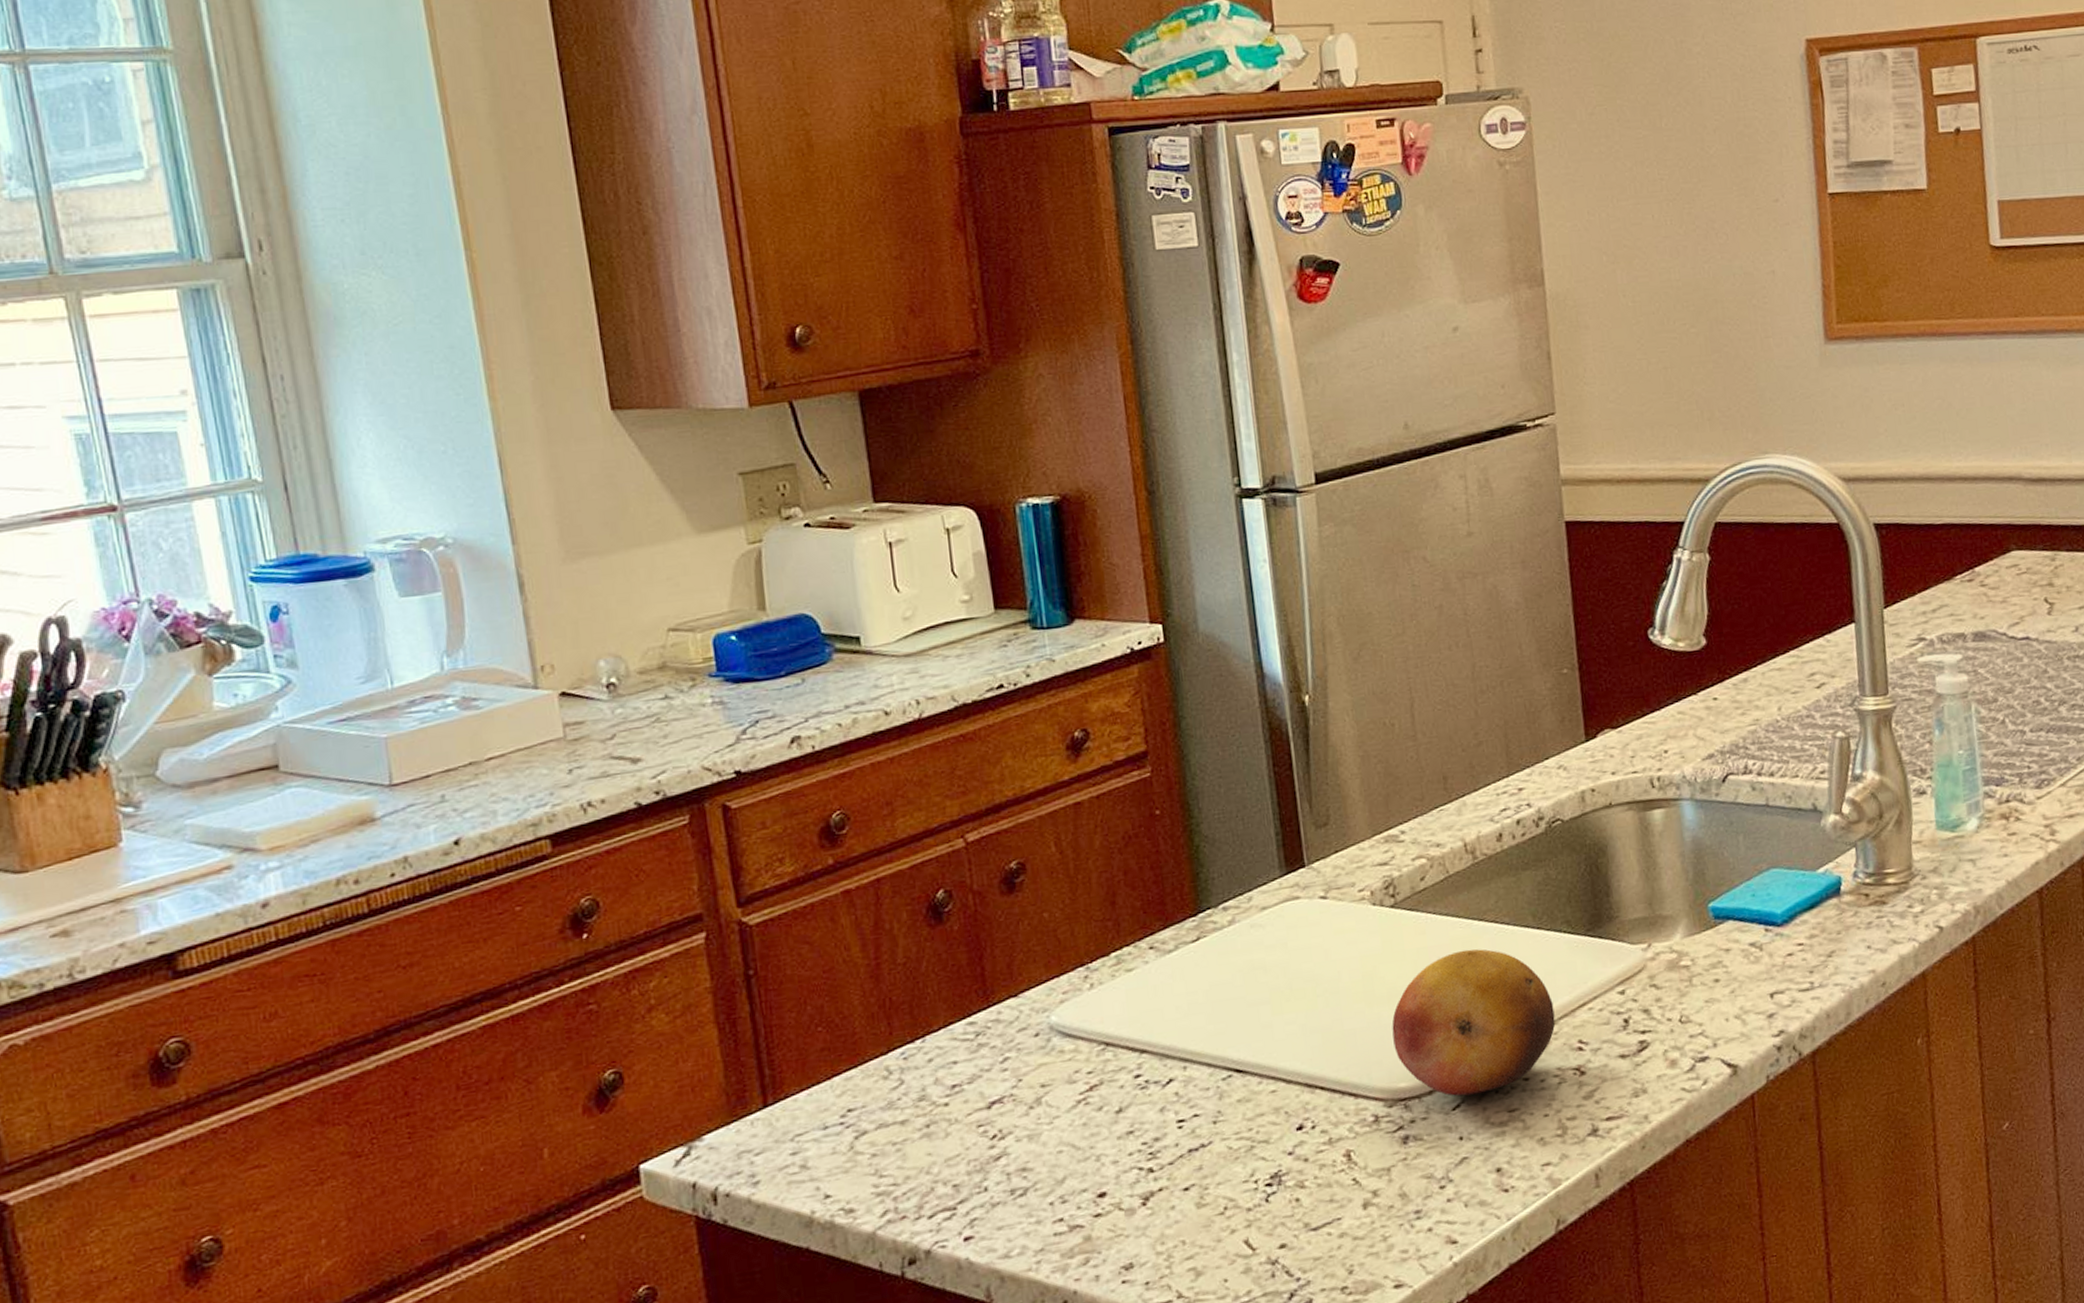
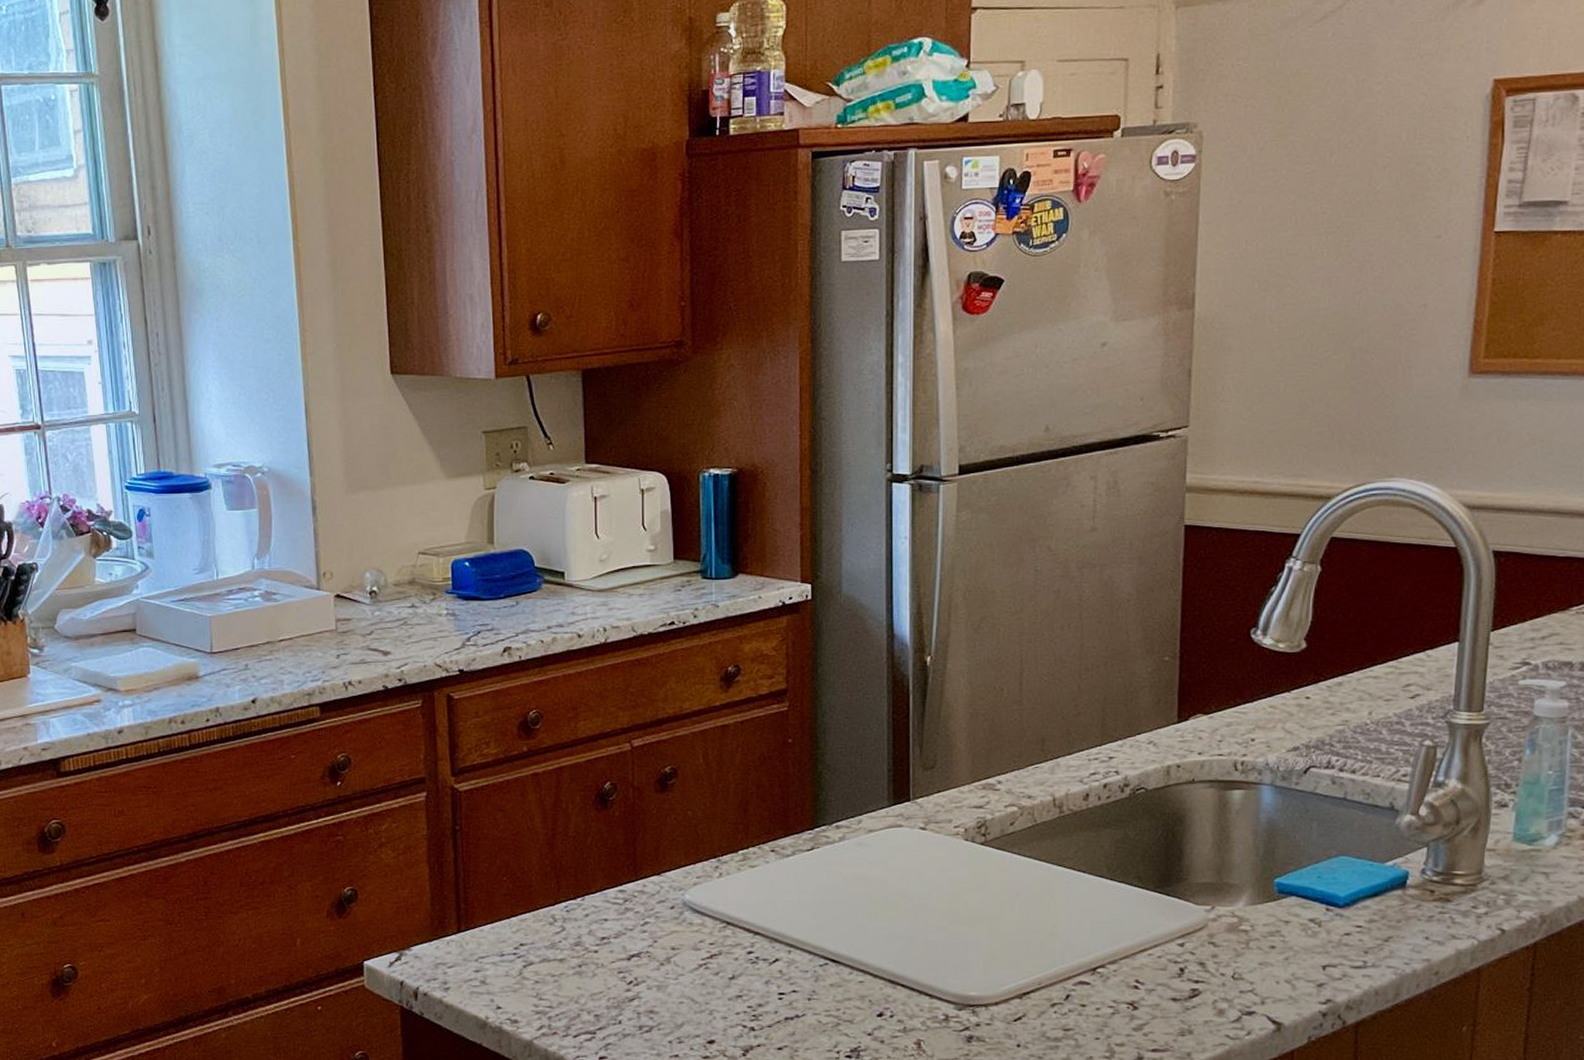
fruit: present [1392,949,1556,1097] -> none [969,889,1117,1011]

